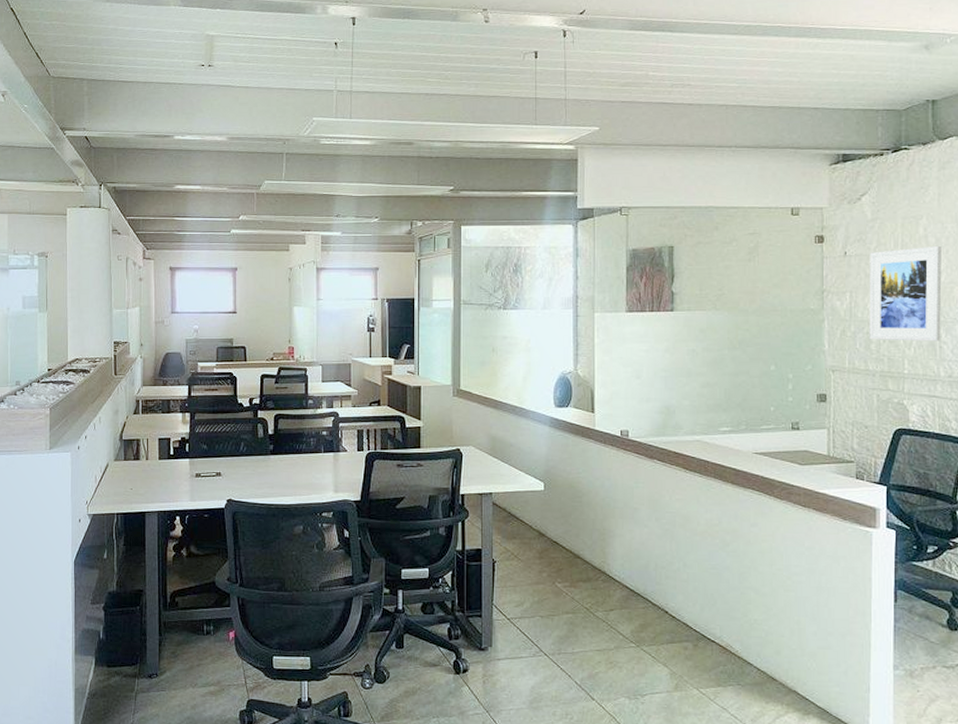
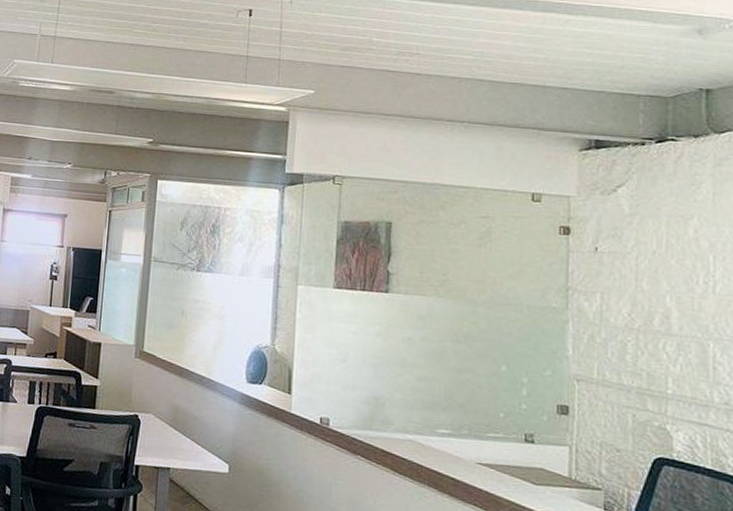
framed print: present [869,245,942,341] -> none [624,250,717,361]

